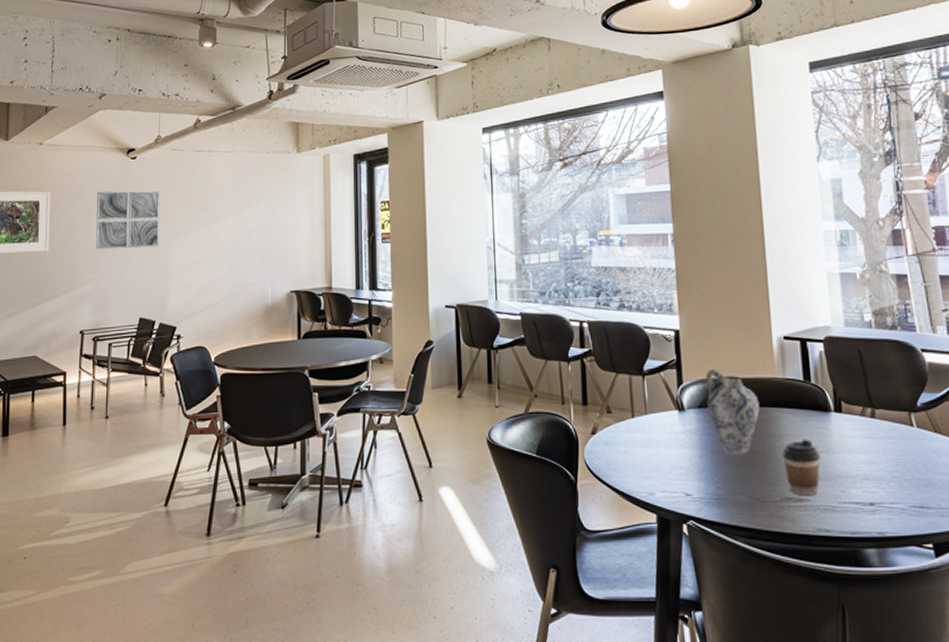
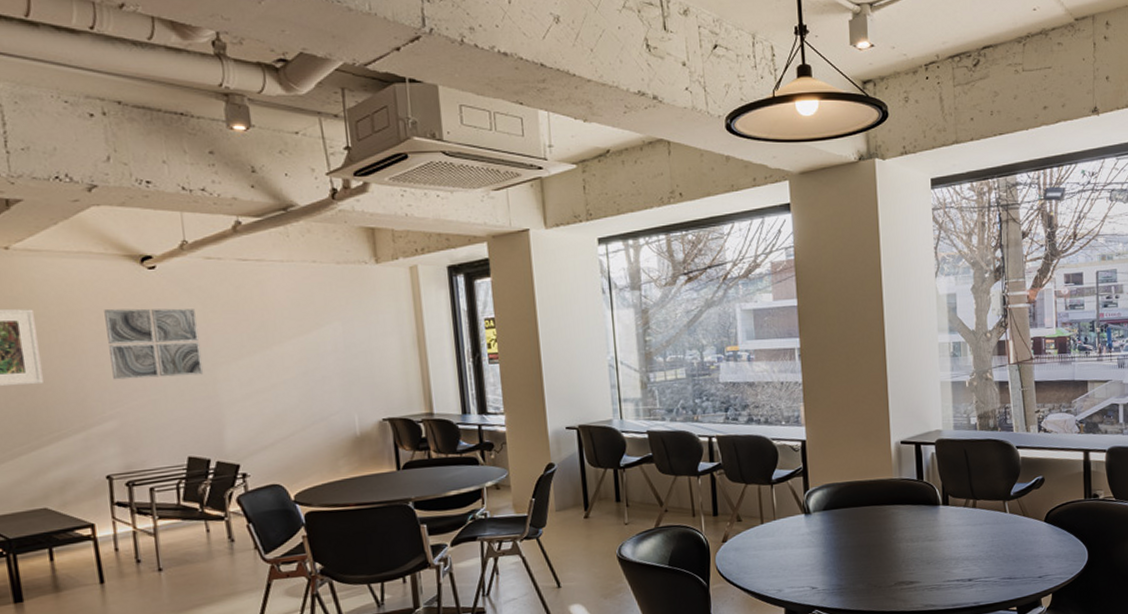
ceramic jug: present [705,368,760,455] -> none [830,474,878,550]
coffee cup: present [781,439,821,496] -> none [896,530,929,579]

